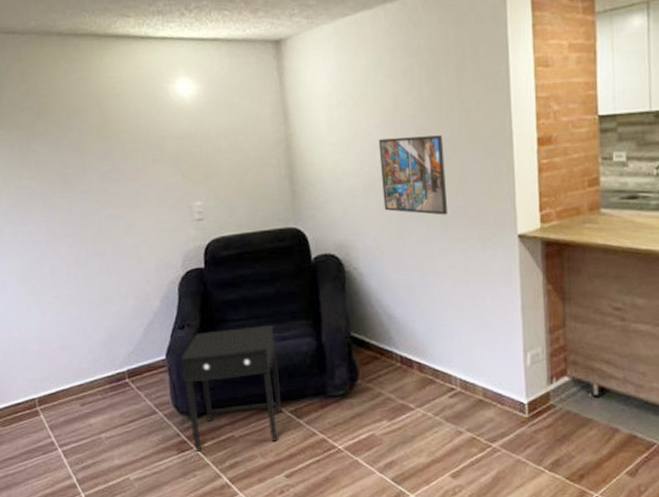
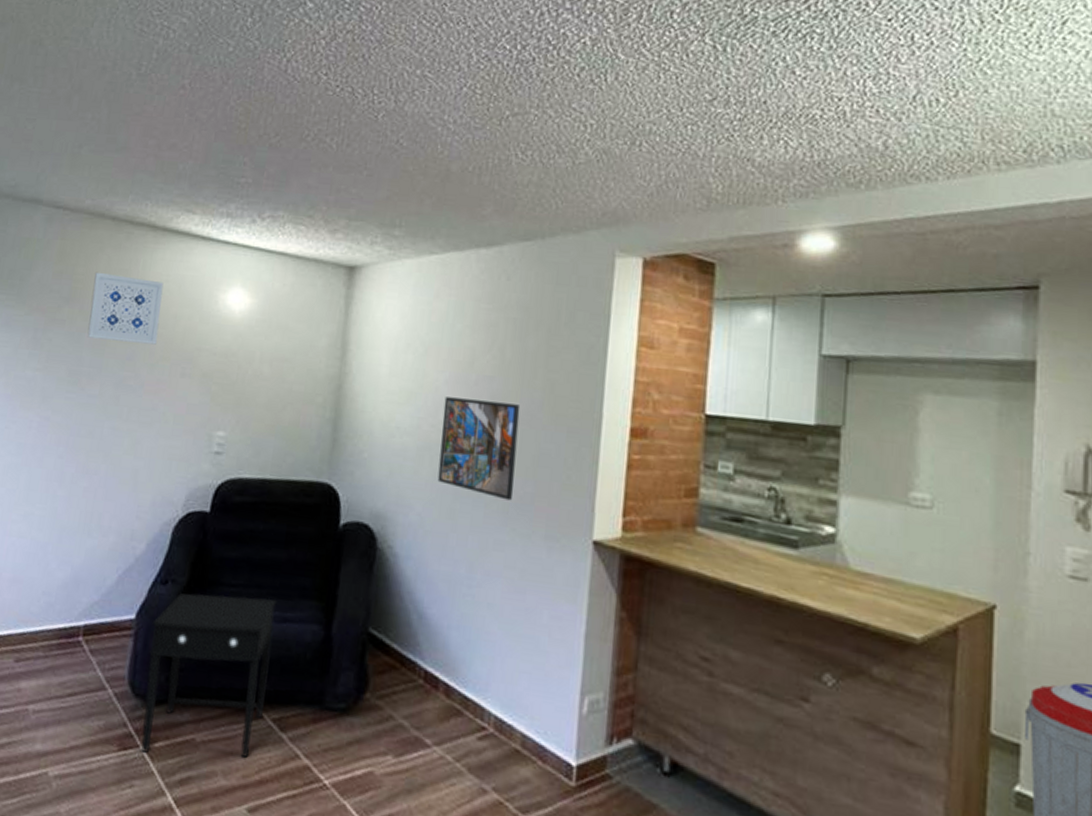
wall art: none [57,83,125,144] -> present [87,272,164,345]

